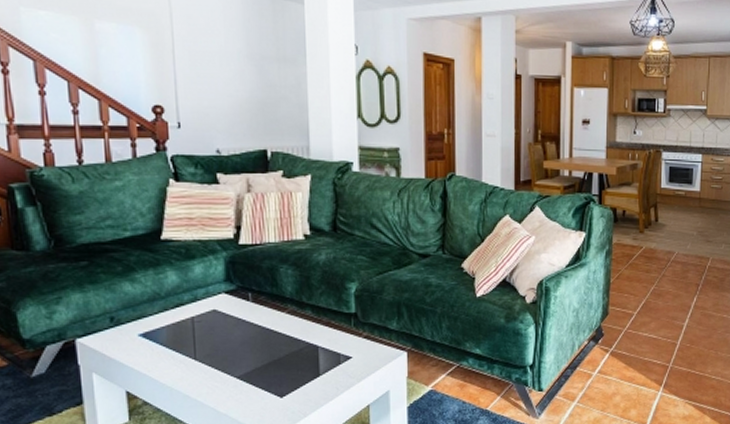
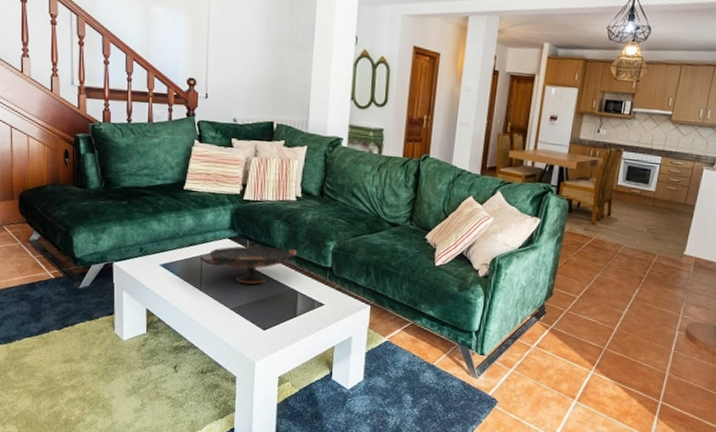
decorative bowl: none [189,297,312,344] -> present [199,246,297,284]

